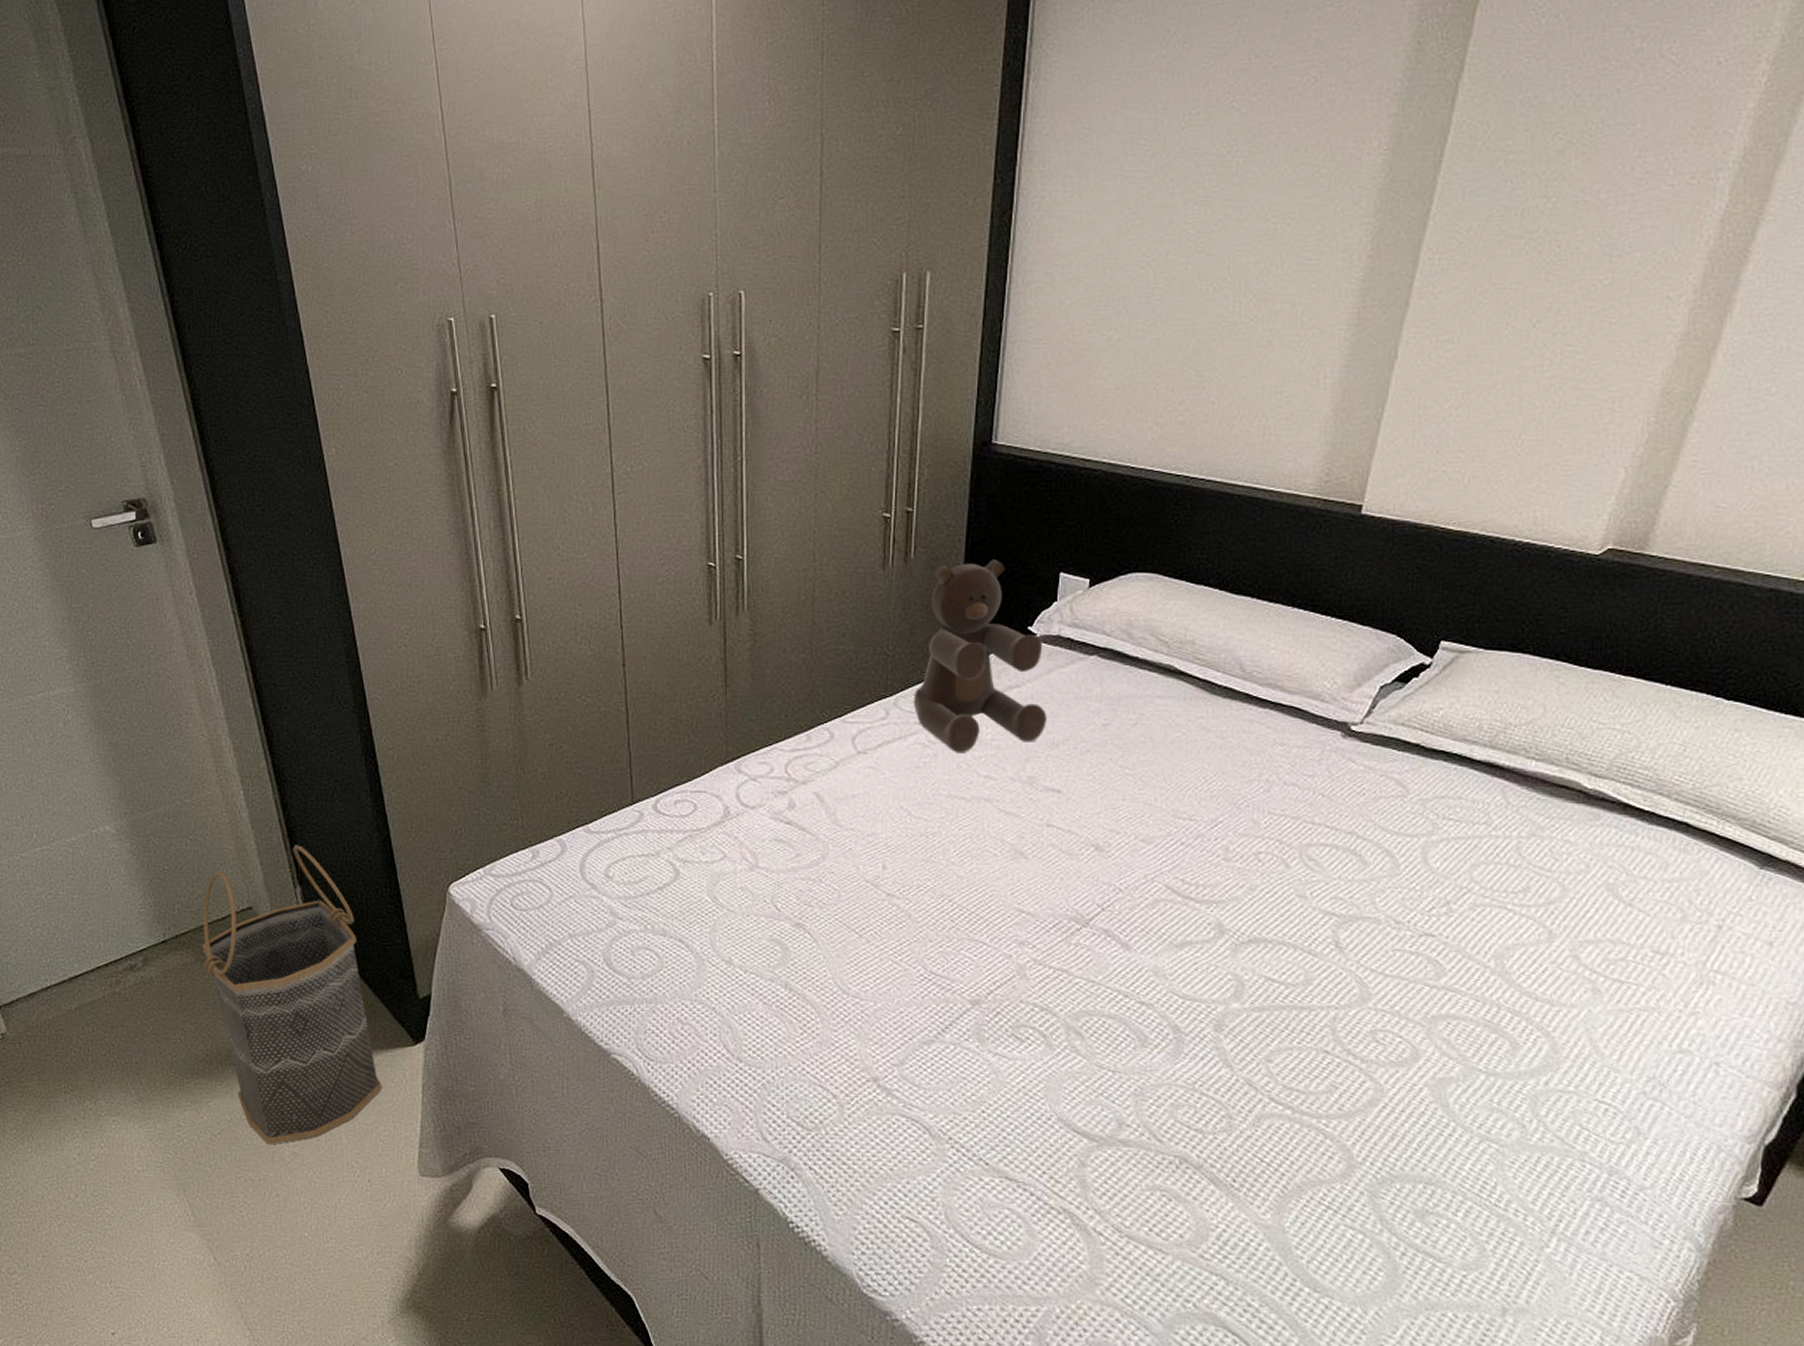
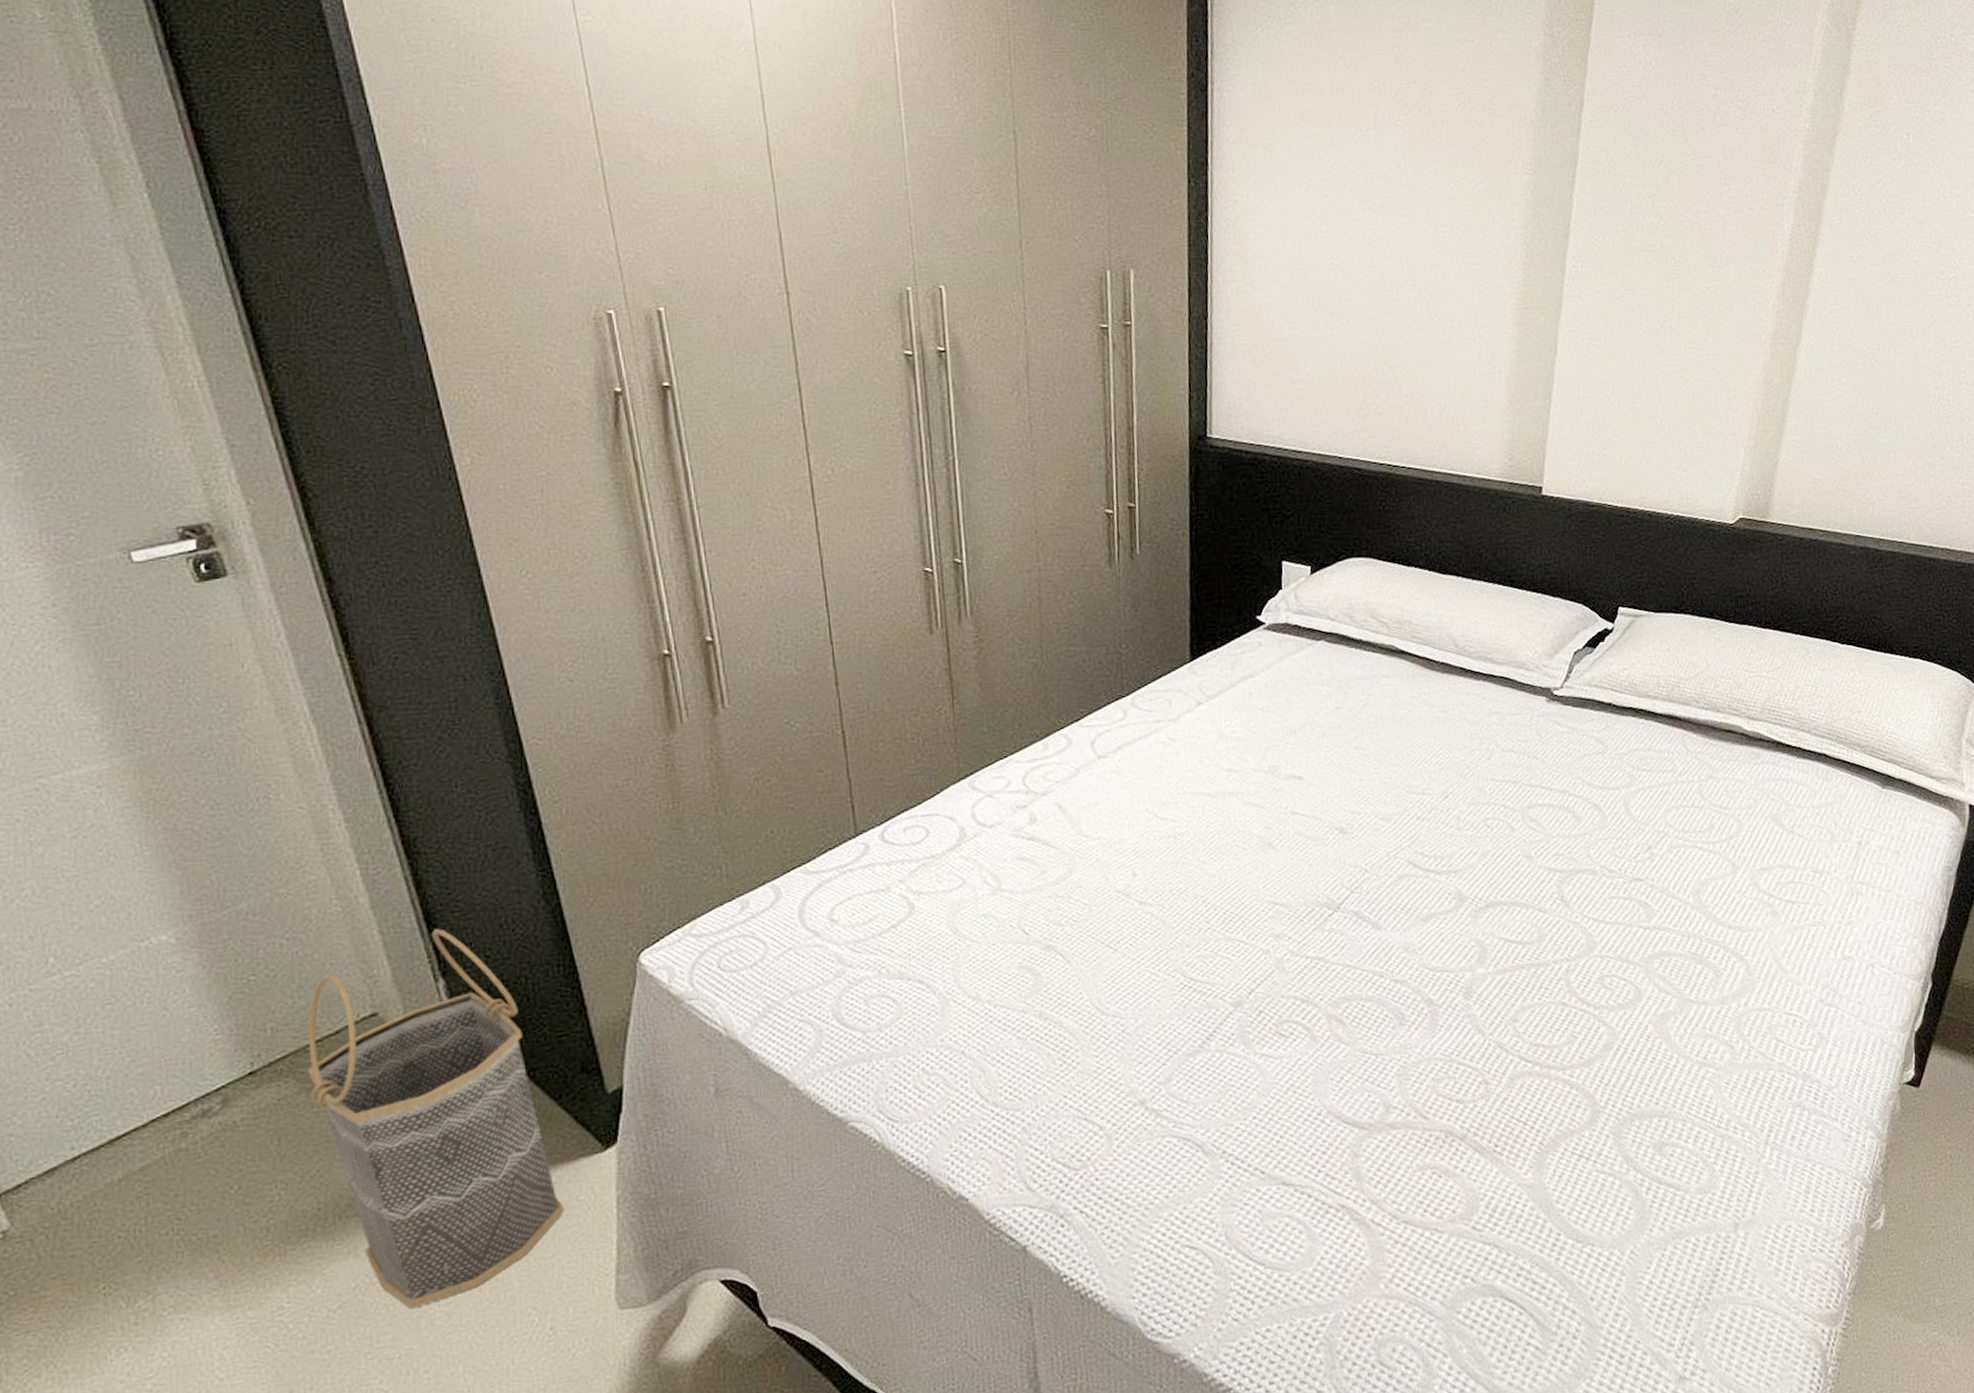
teddy bear: present [913,559,1047,754] -> none [1150,551,1283,749]

